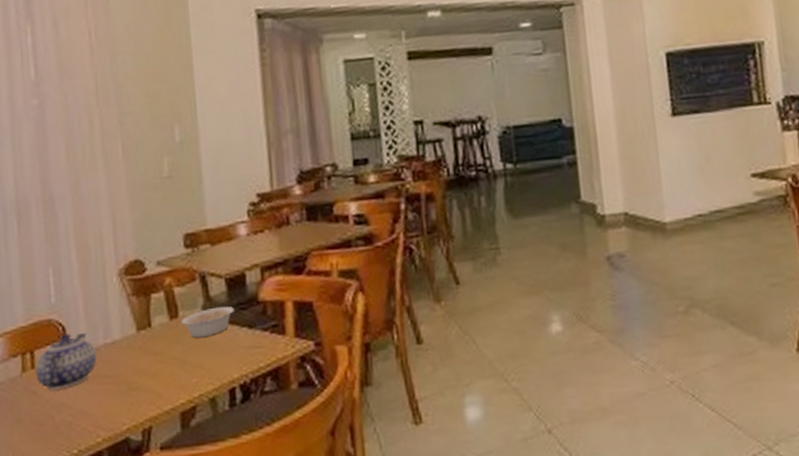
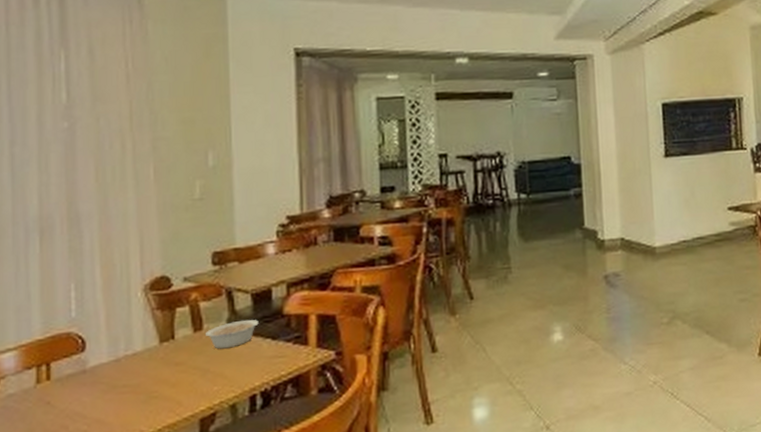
teapot: present [35,332,97,391] -> none [51,344,117,401]

